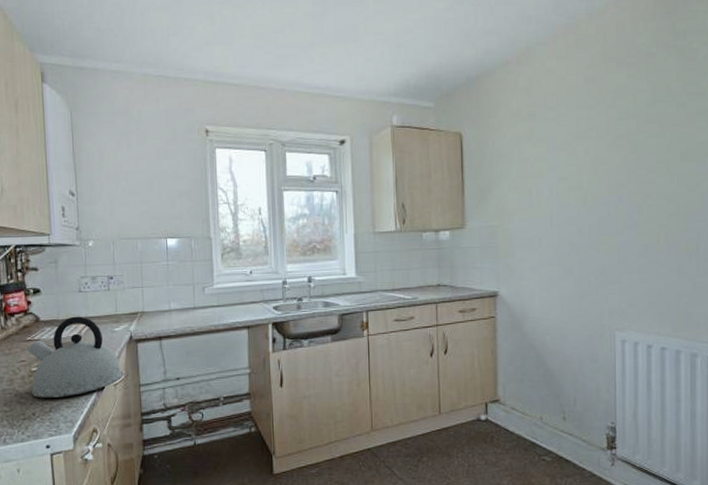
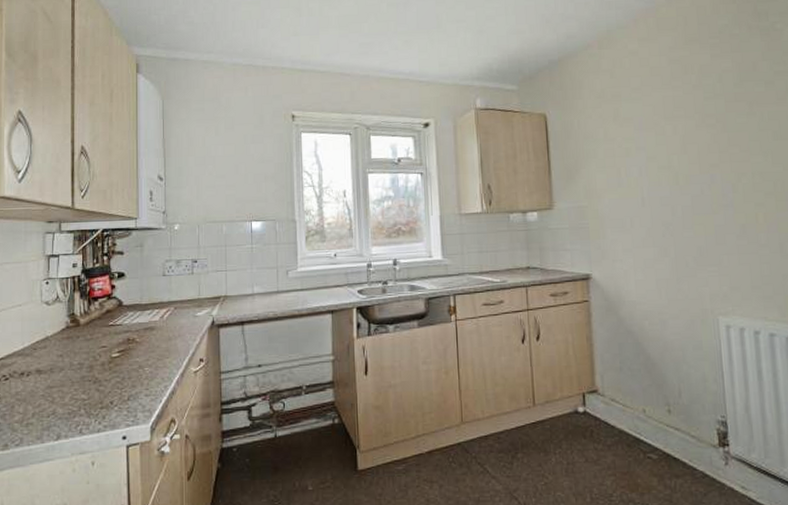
kettle: present [27,316,123,398] -> none [109,300,203,386]

